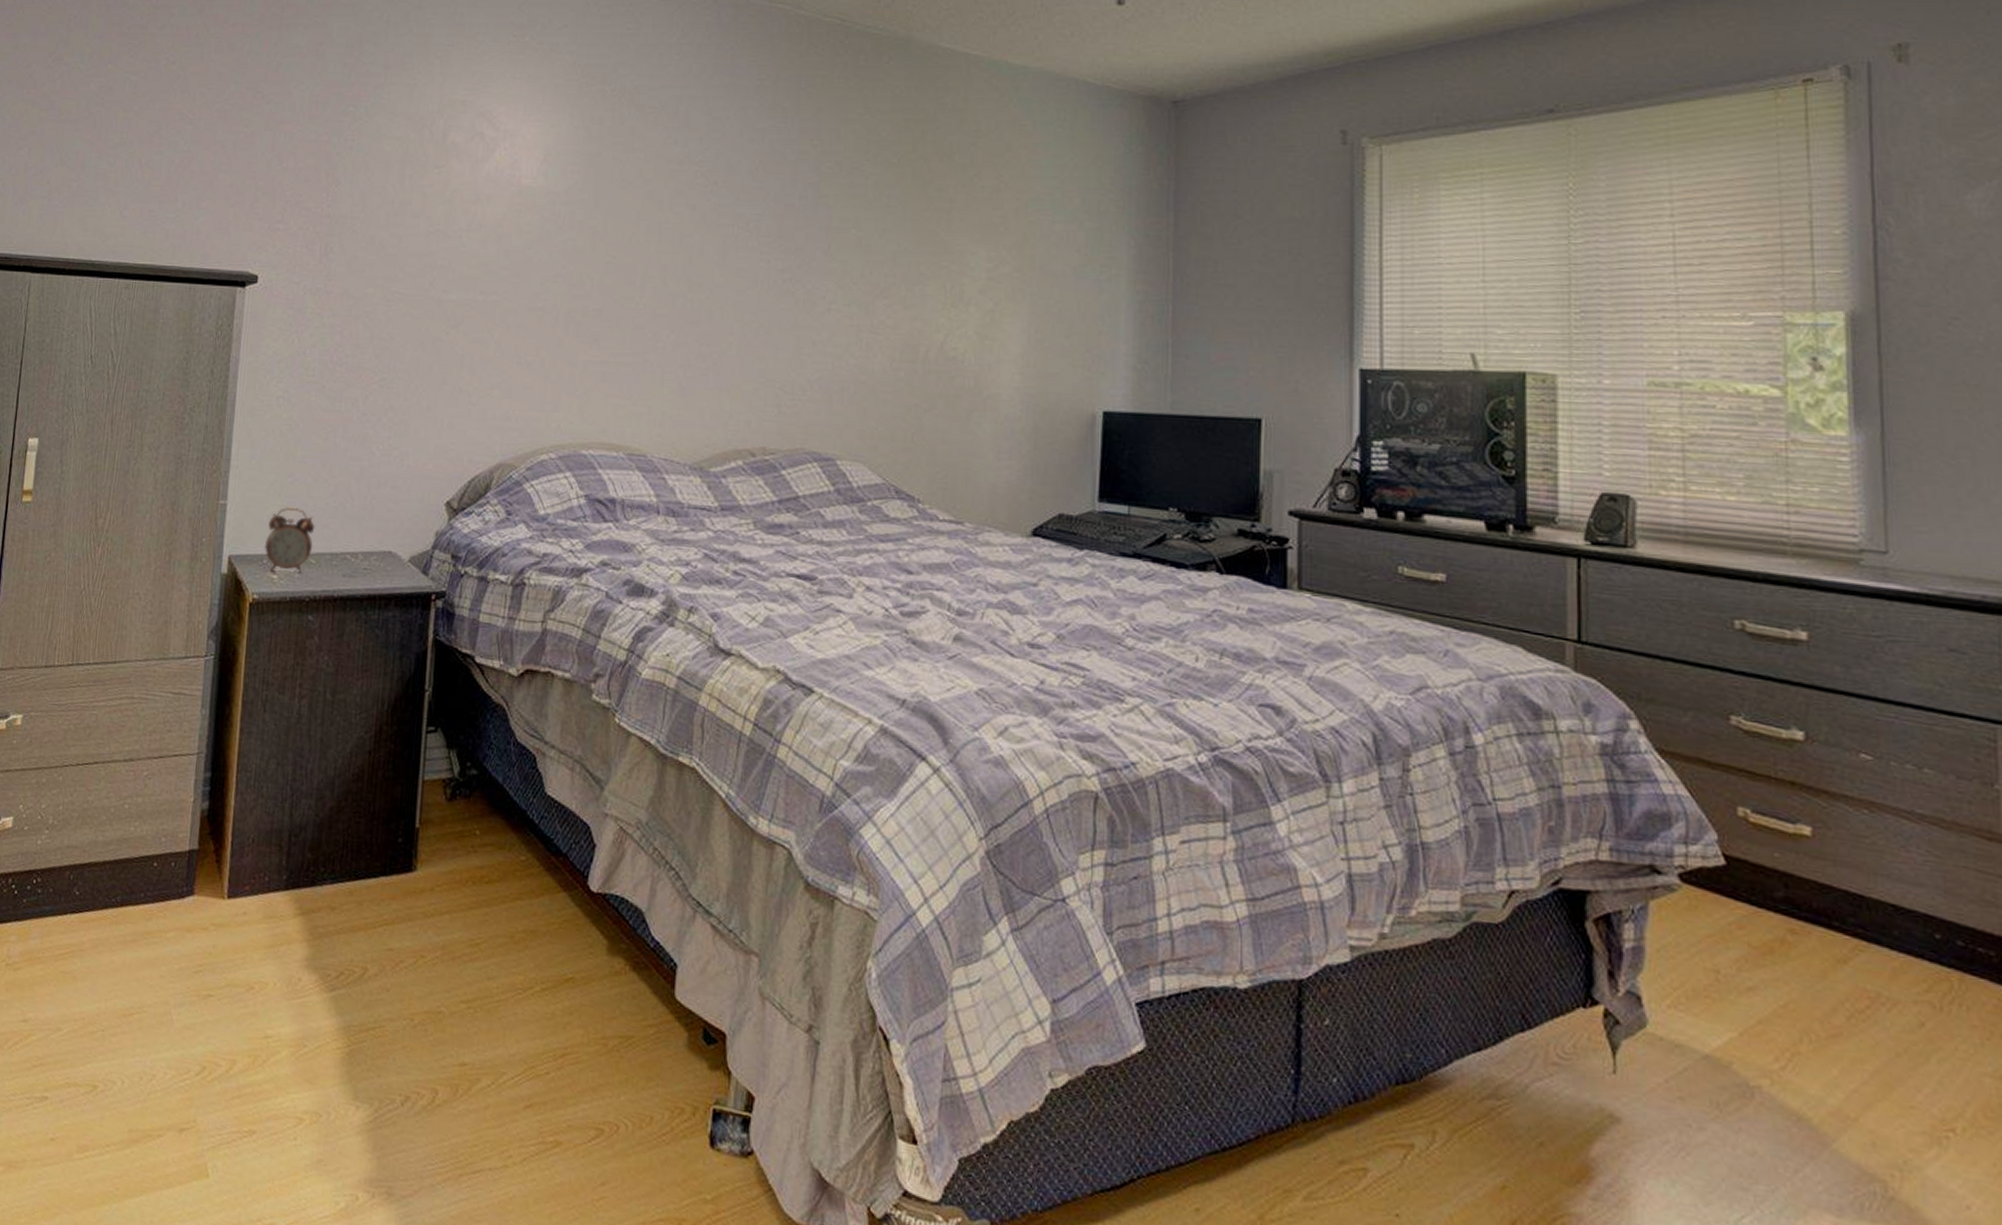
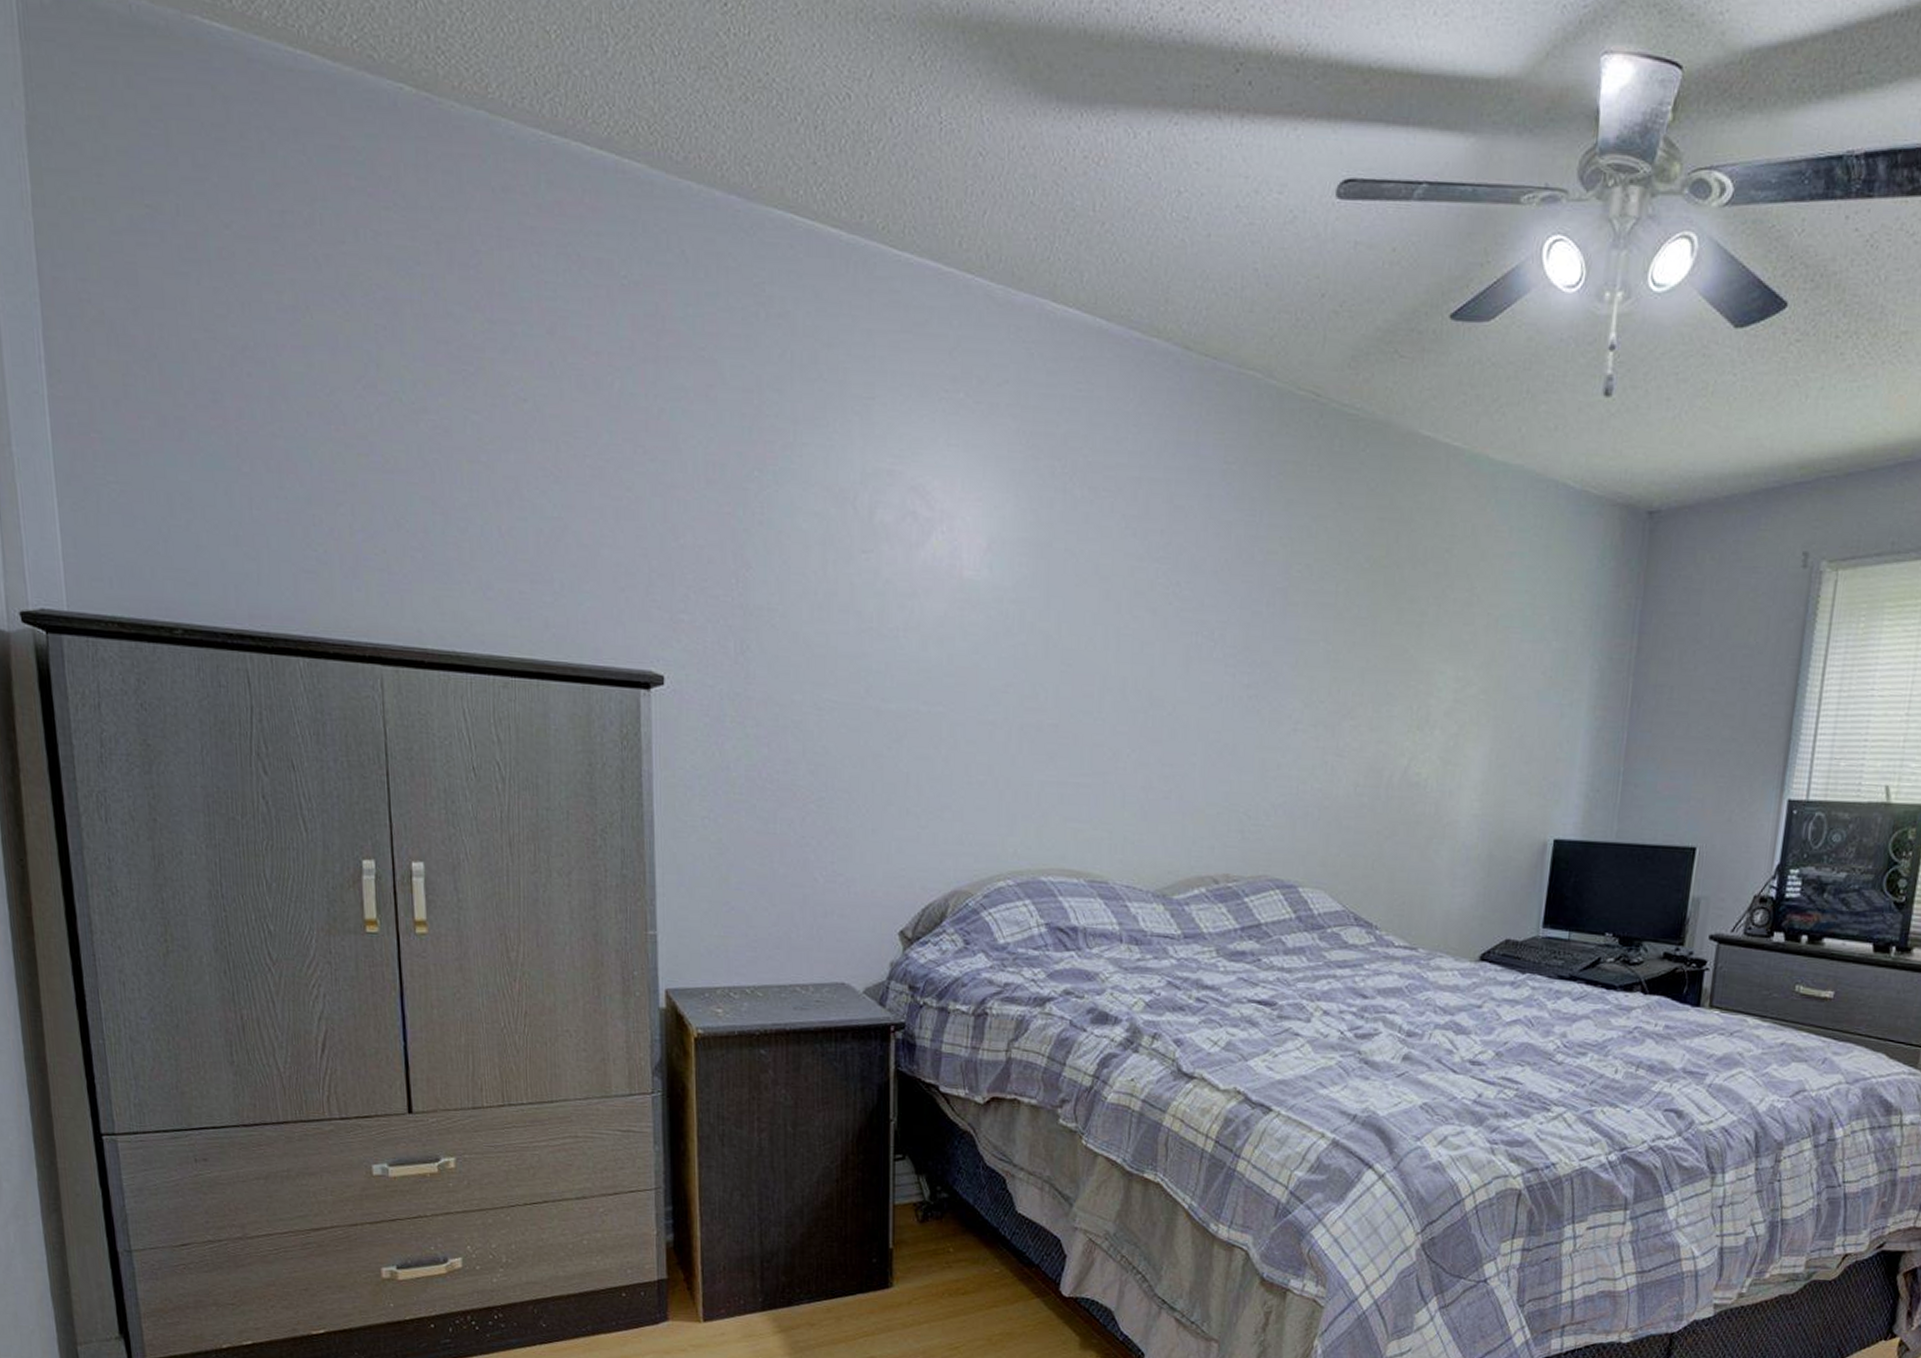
alarm clock: present [264,508,315,574] -> none [704,938,759,1007]

